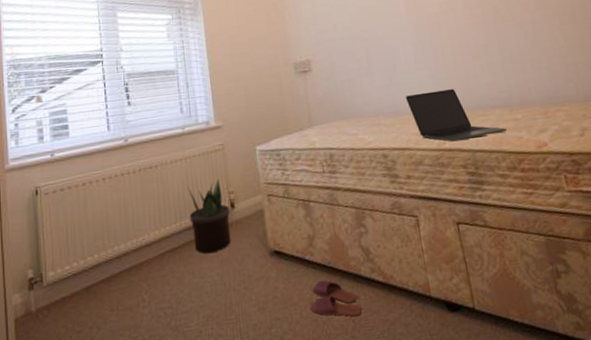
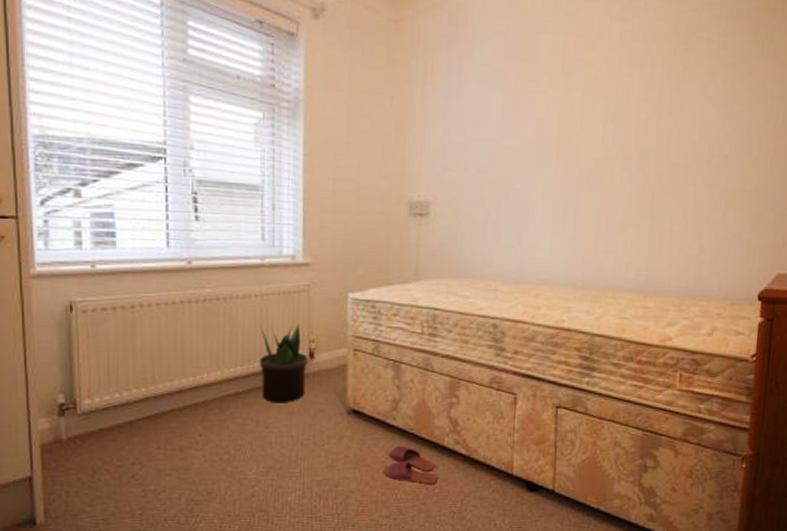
laptop: present [405,89,508,142] -> none [531,261,635,322]

